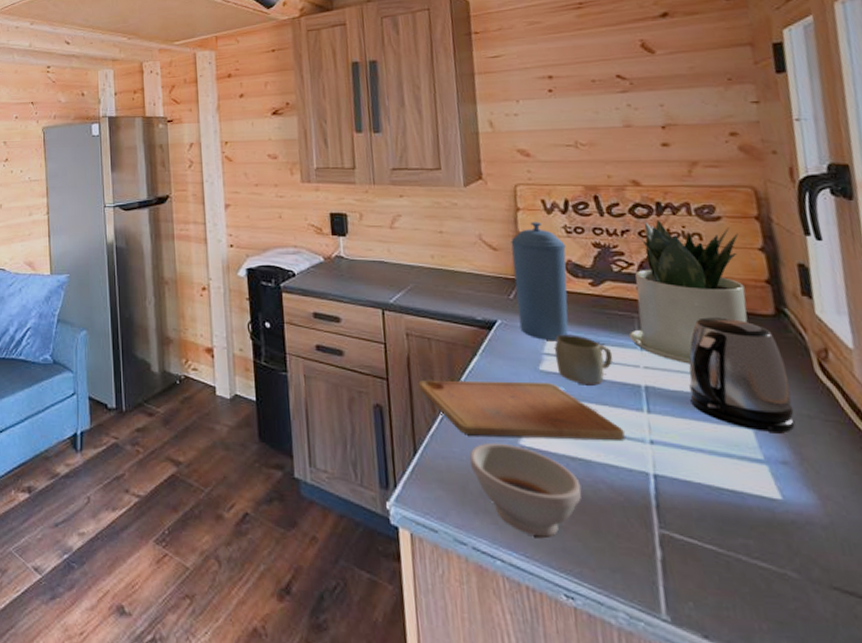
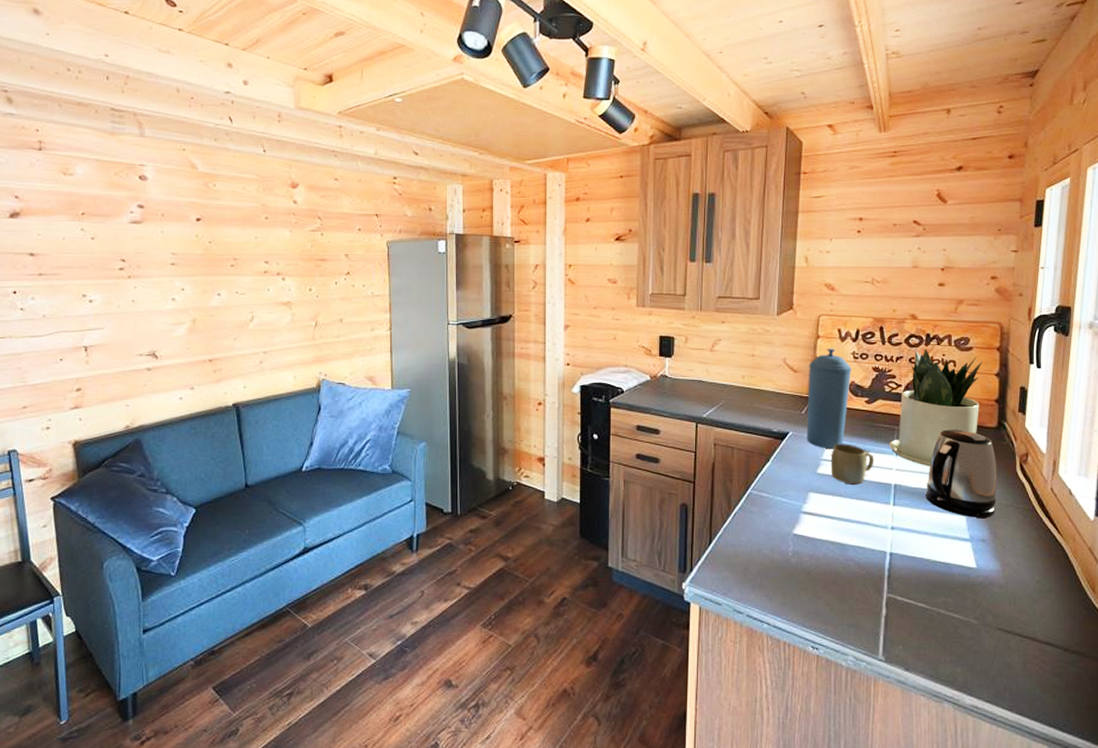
cutting board: present [418,380,625,440] -> none [719,482,873,527]
bowl: present [469,442,582,538] -> none [753,532,835,604]

